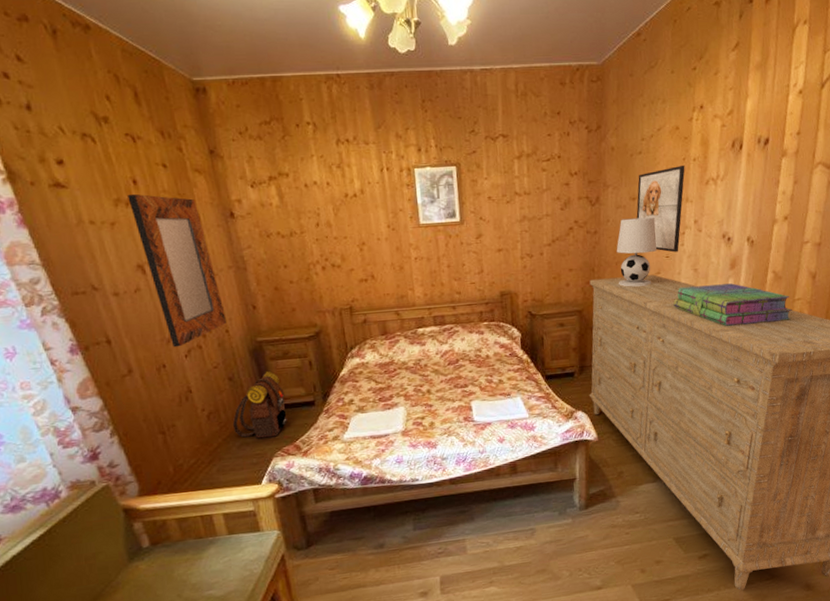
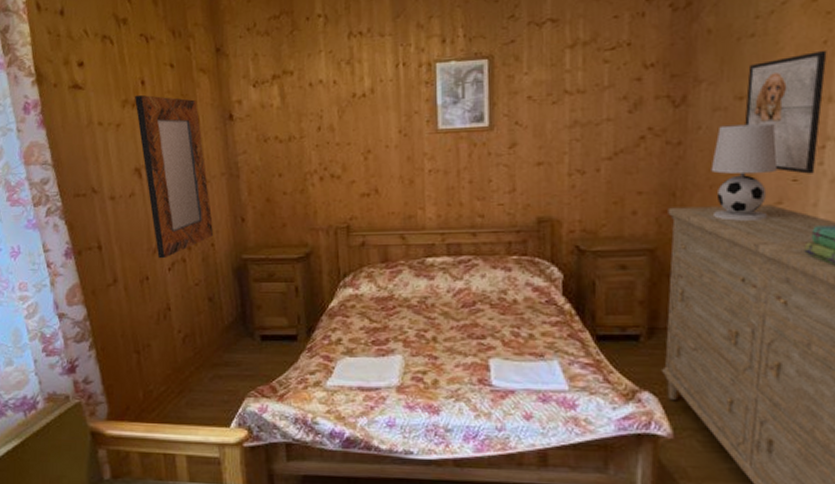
backpack: present [232,371,287,439] -> none [207,295,265,373]

